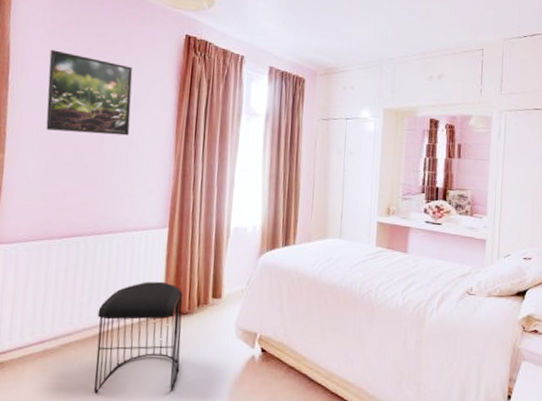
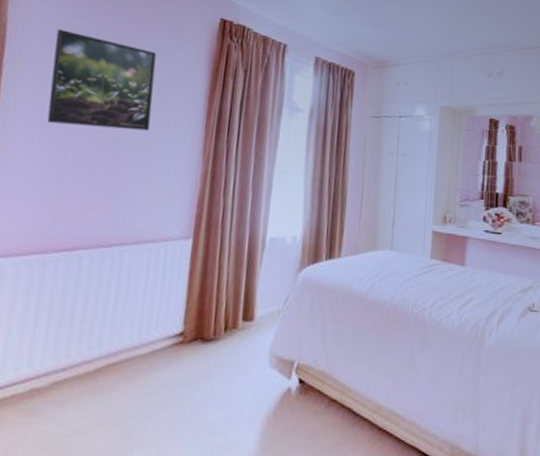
stool: present [94,281,184,394] -> none [93,302,208,442]

